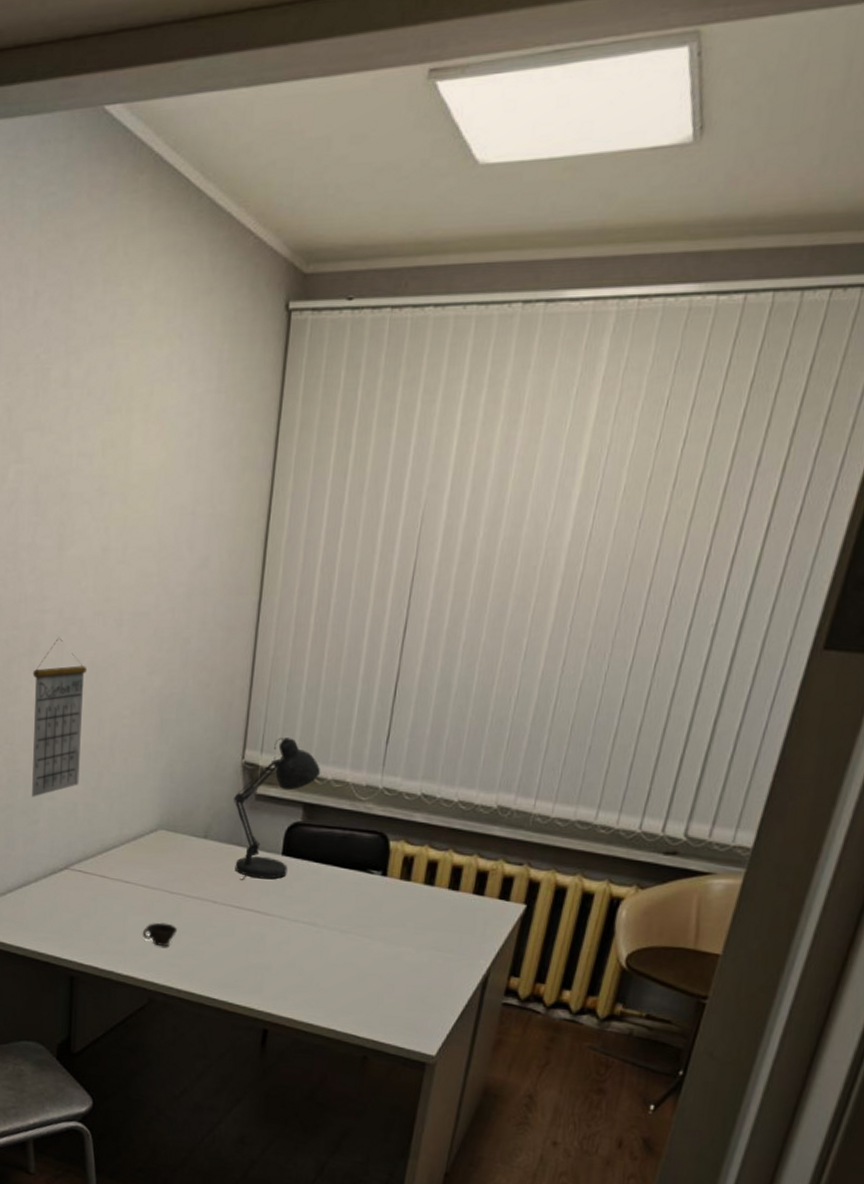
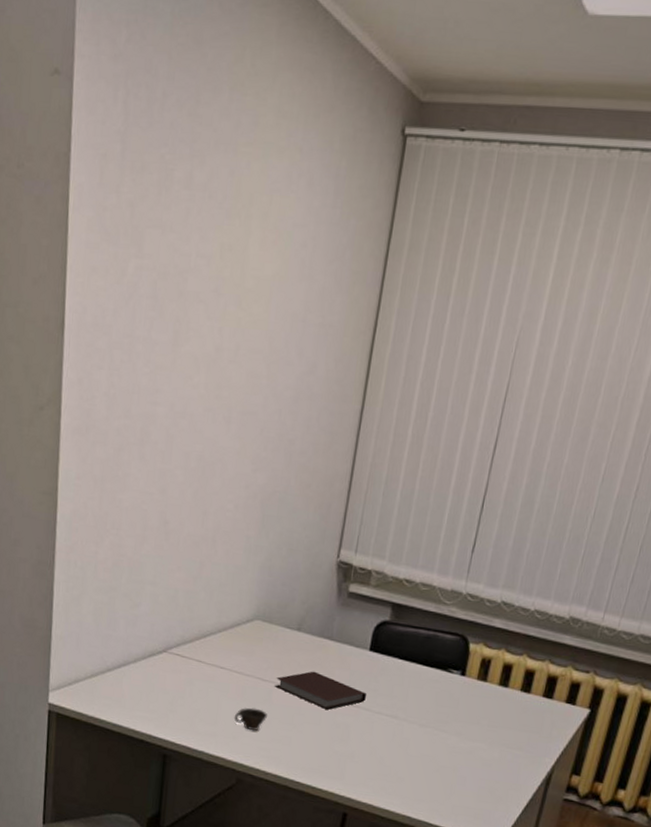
calendar: present [32,637,88,797] -> none [135,430,195,582]
notebook: none [184,880,282,920] -> present [275,671,367,710]
desk lamp: present [234,737,321,880] -> none [325,540,410,673]

